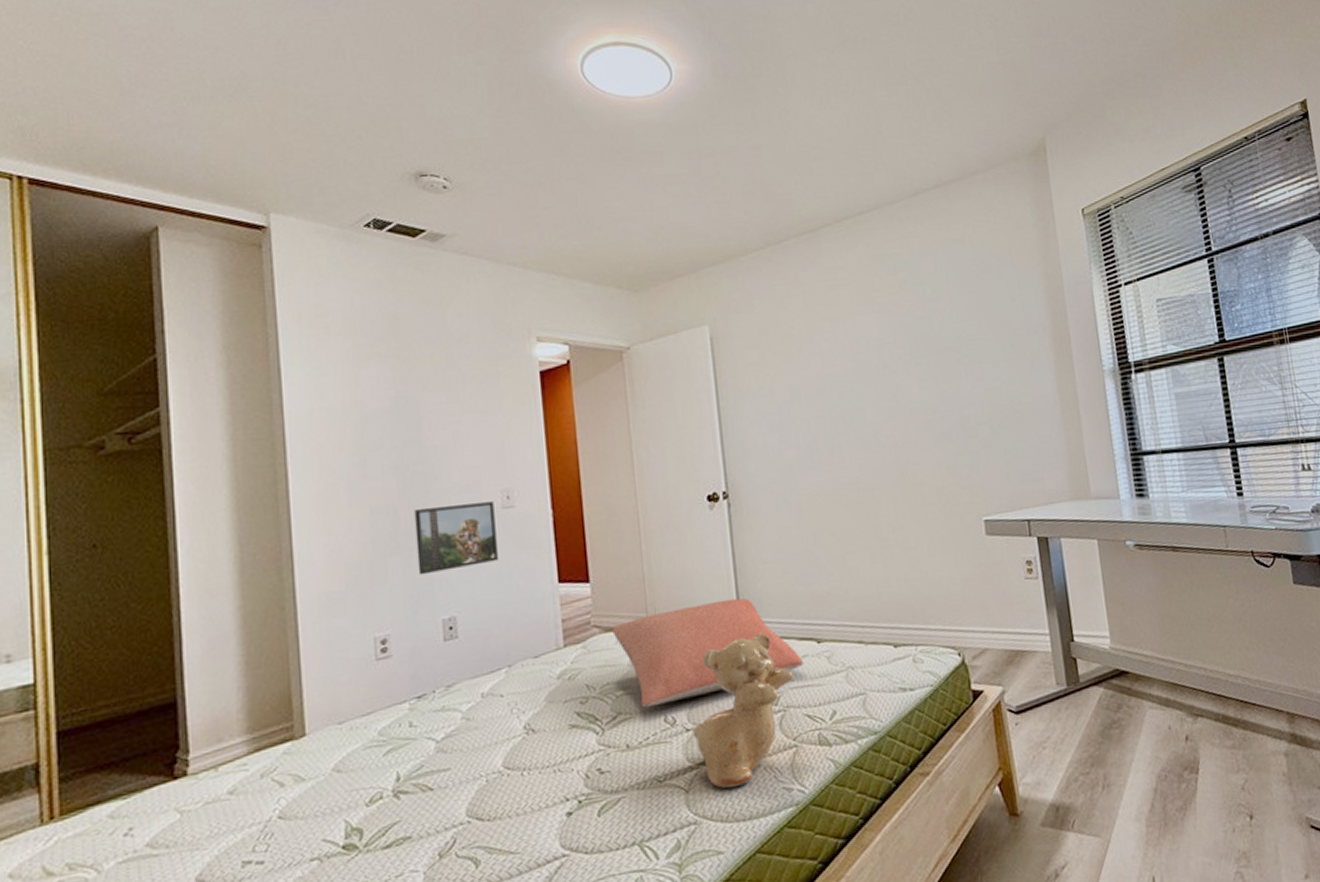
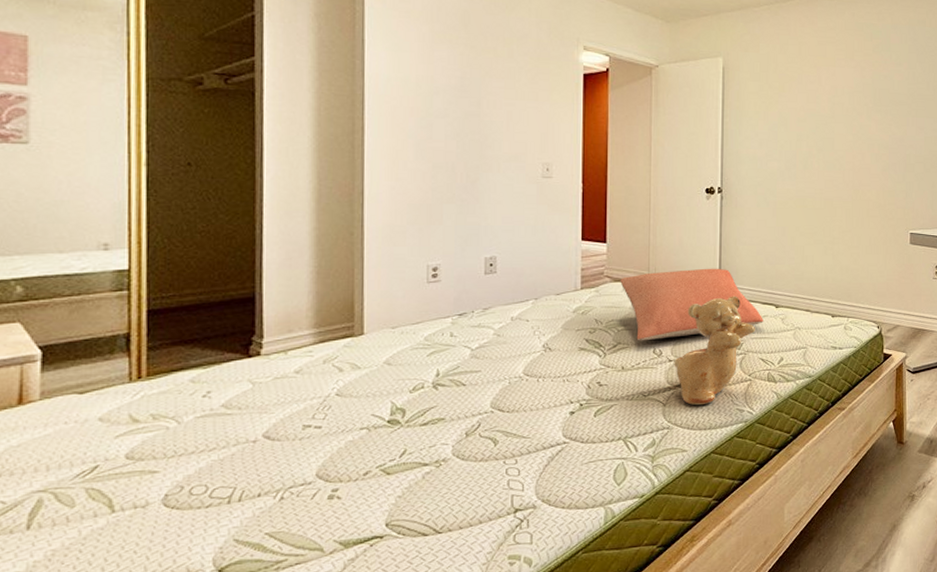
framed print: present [414,501,500,575] -> none [468,170,536,221]

